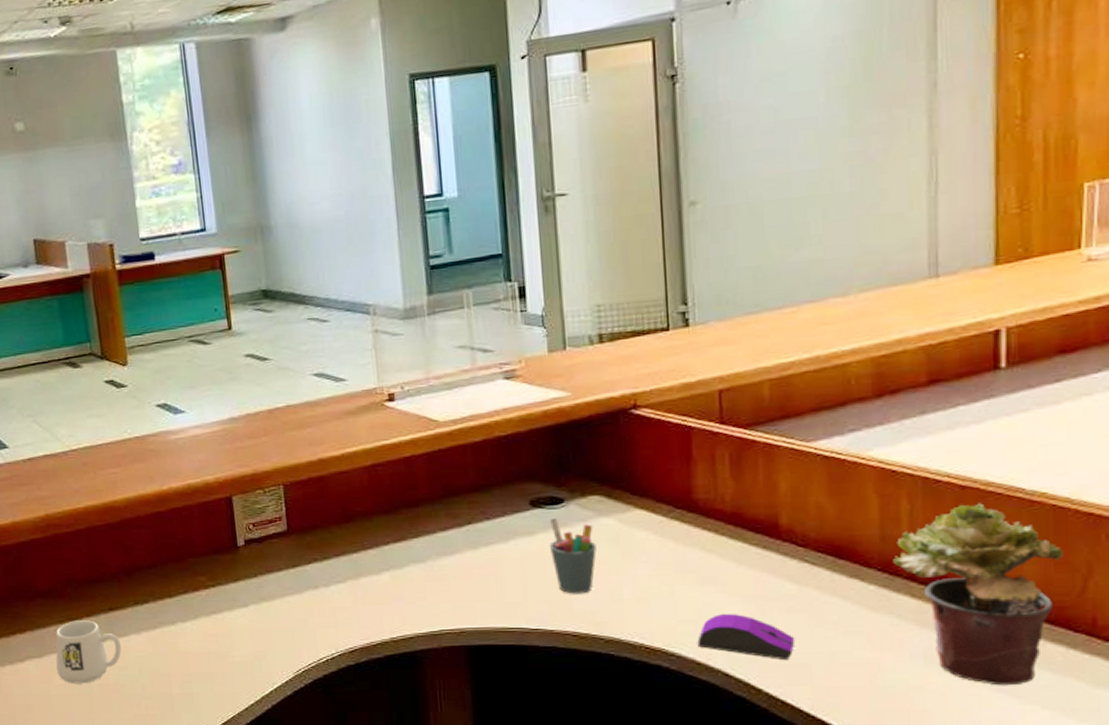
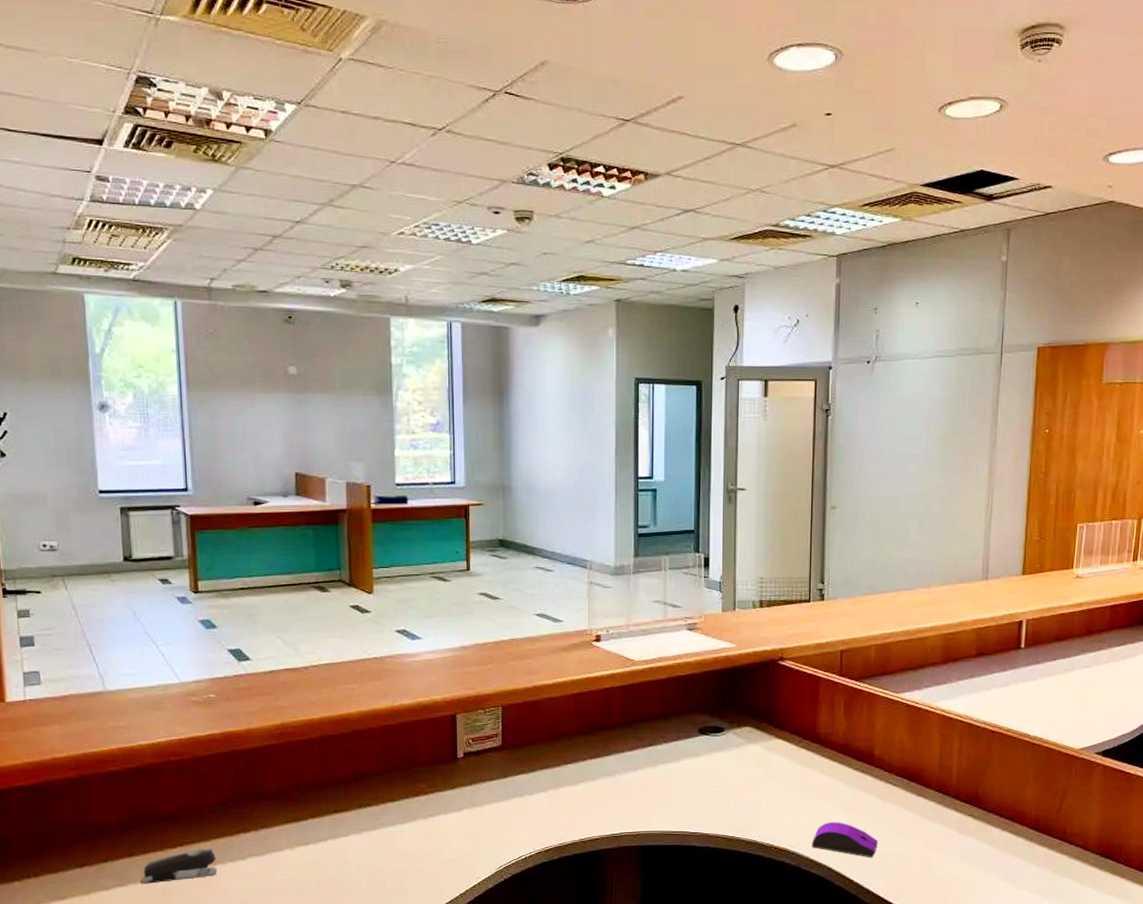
mug: present [55,620,122,684] -> none [277,821,342,880]
pen holder: present [549,517,597,594] -> none [710,742,745,805]
potted plant: present [893,503,1063,686] -> none [946,744,1050,877]

